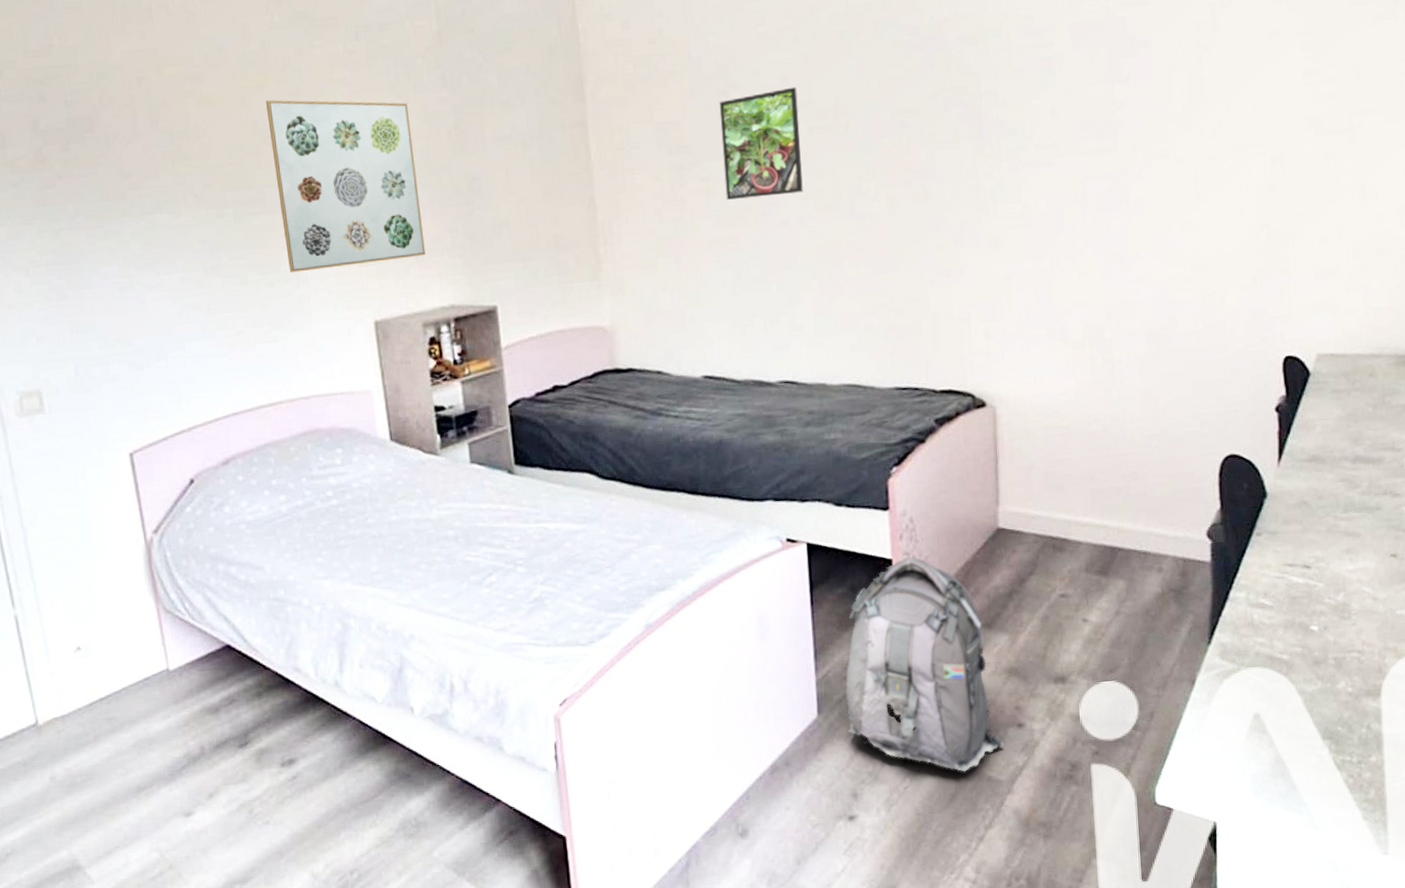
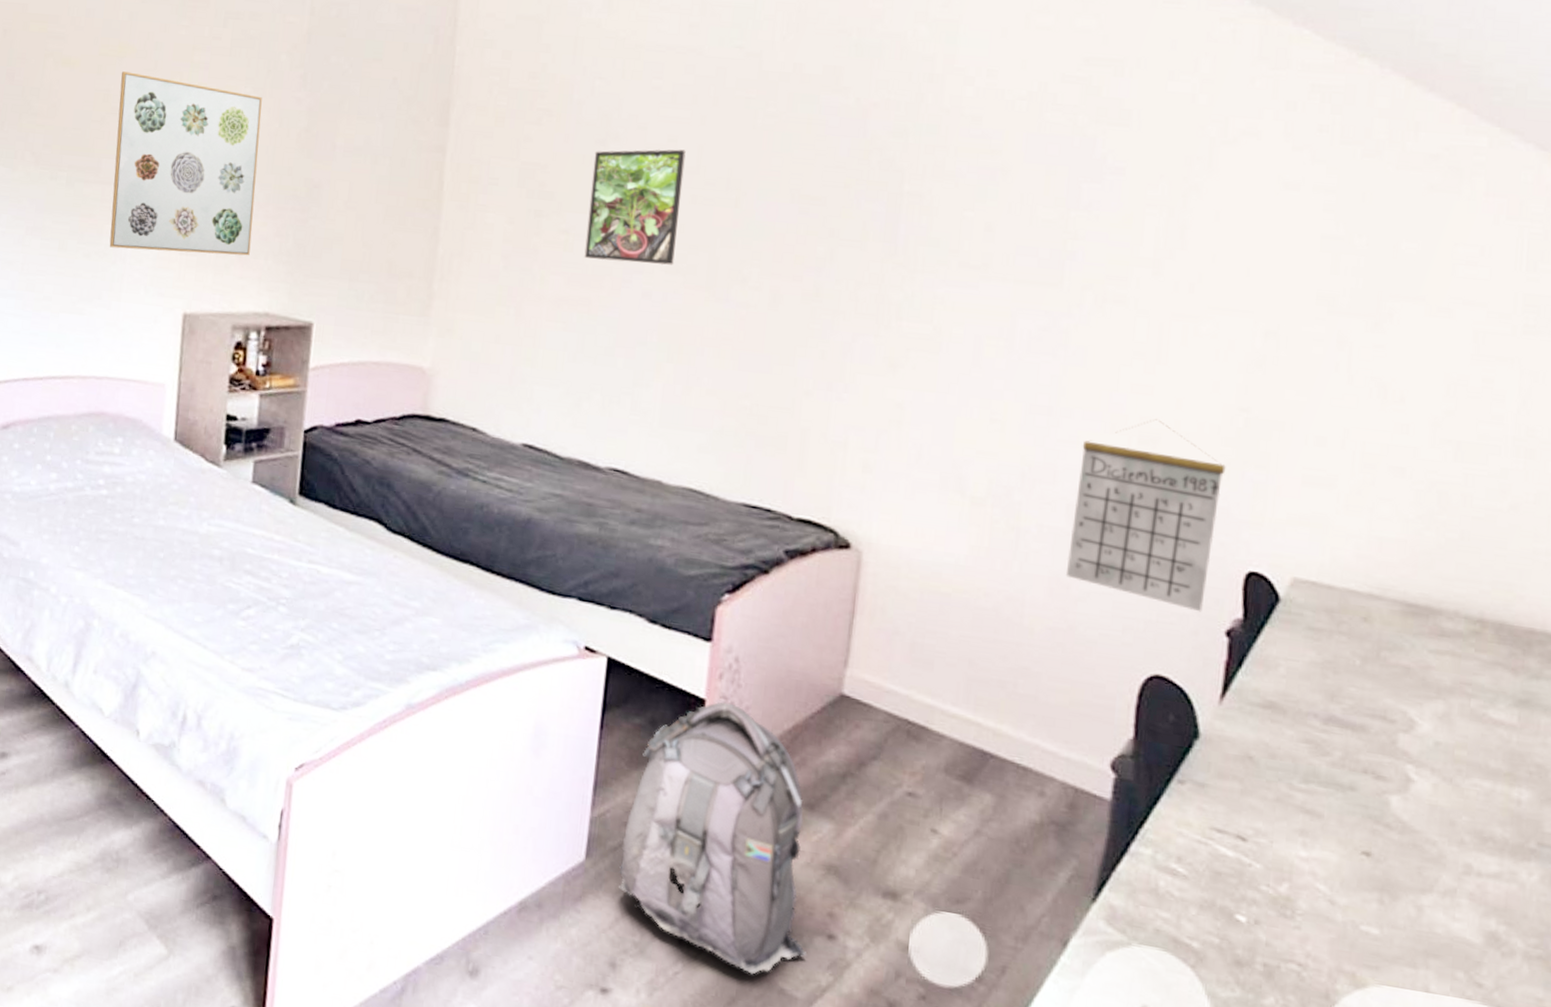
calendar: none [1150,247,1258,397] -> present [1065,419,1226,612]

